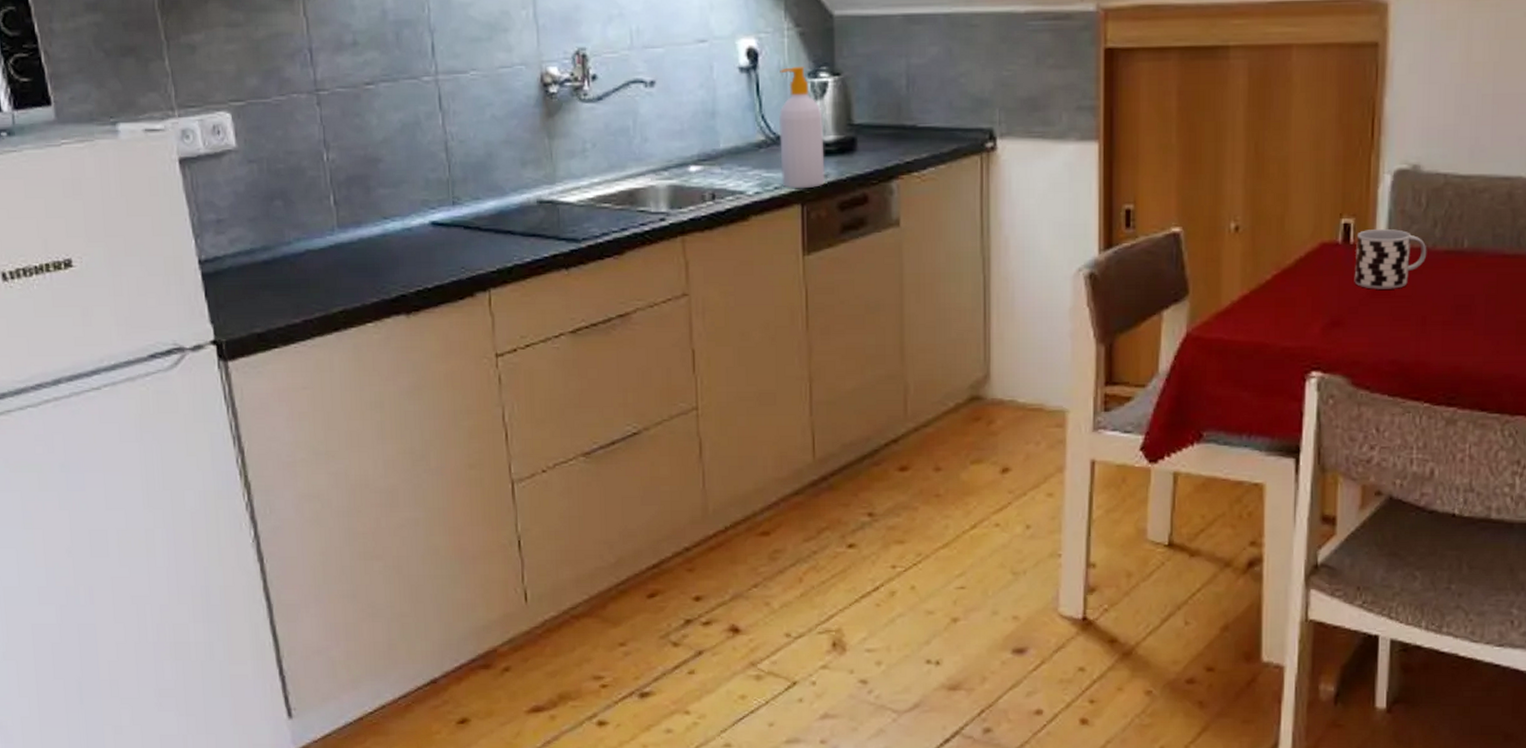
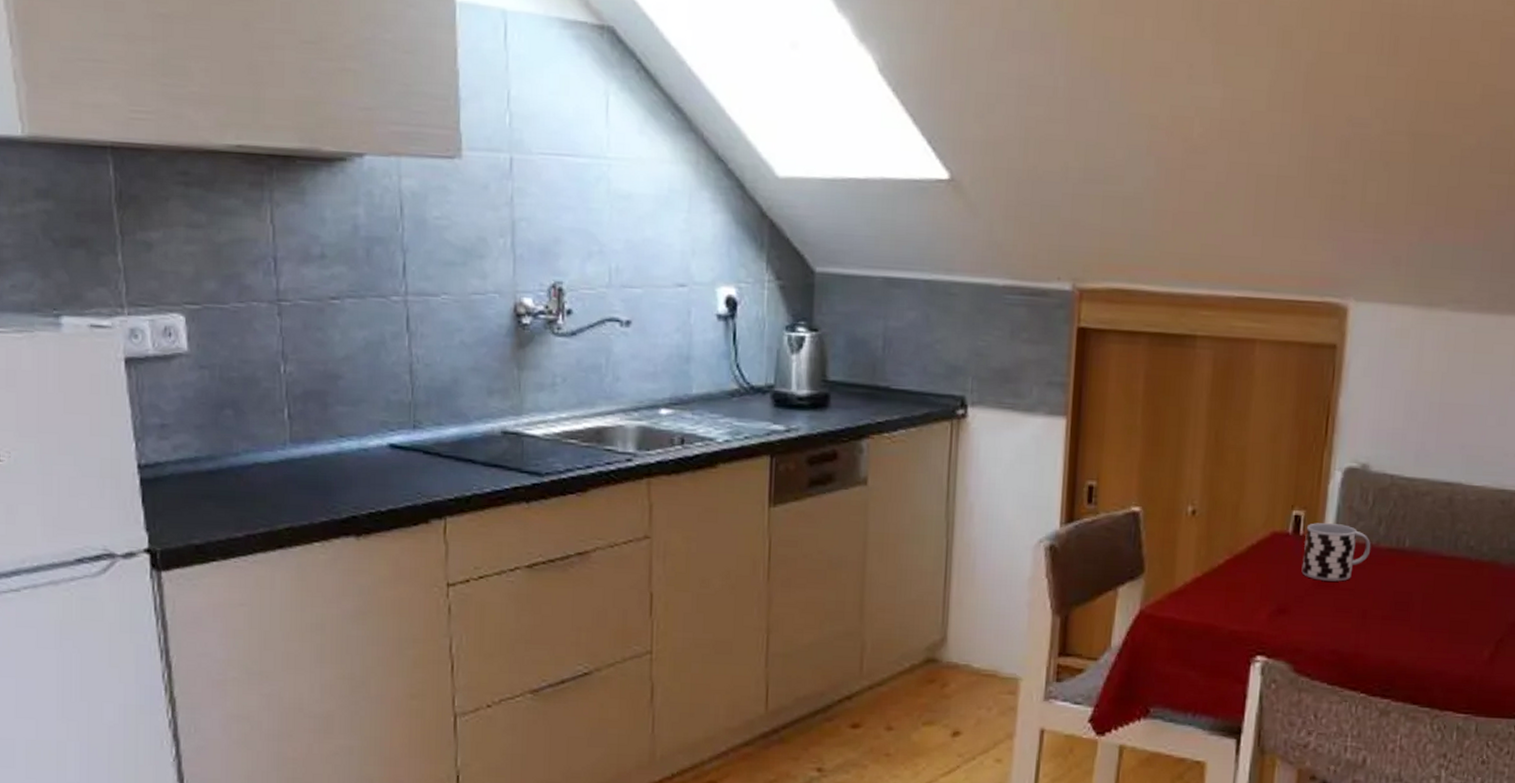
soap bottle: present [779,66,826,189] -> none [752,318,798,441]

